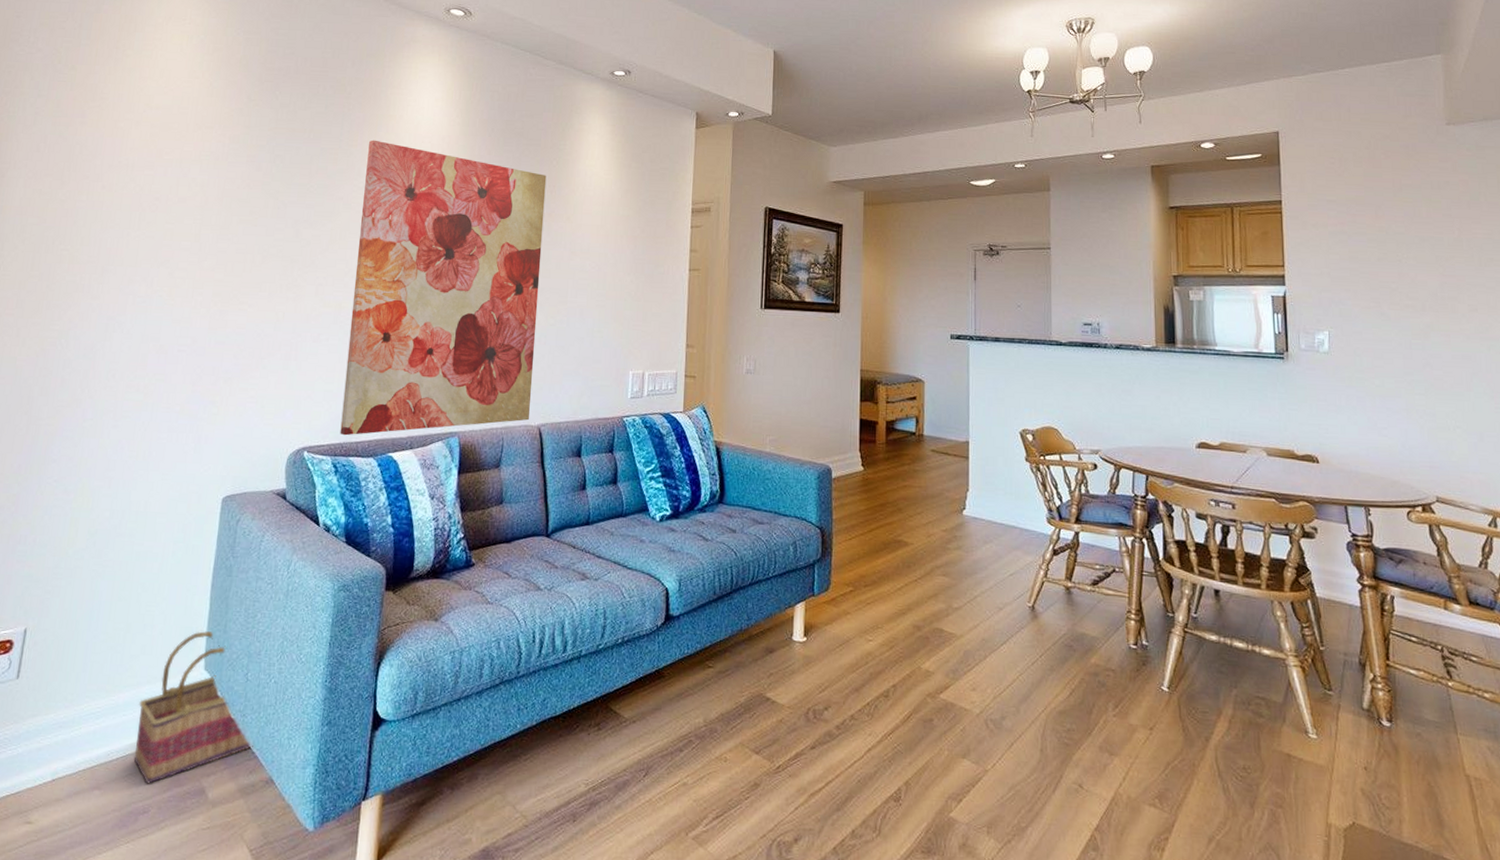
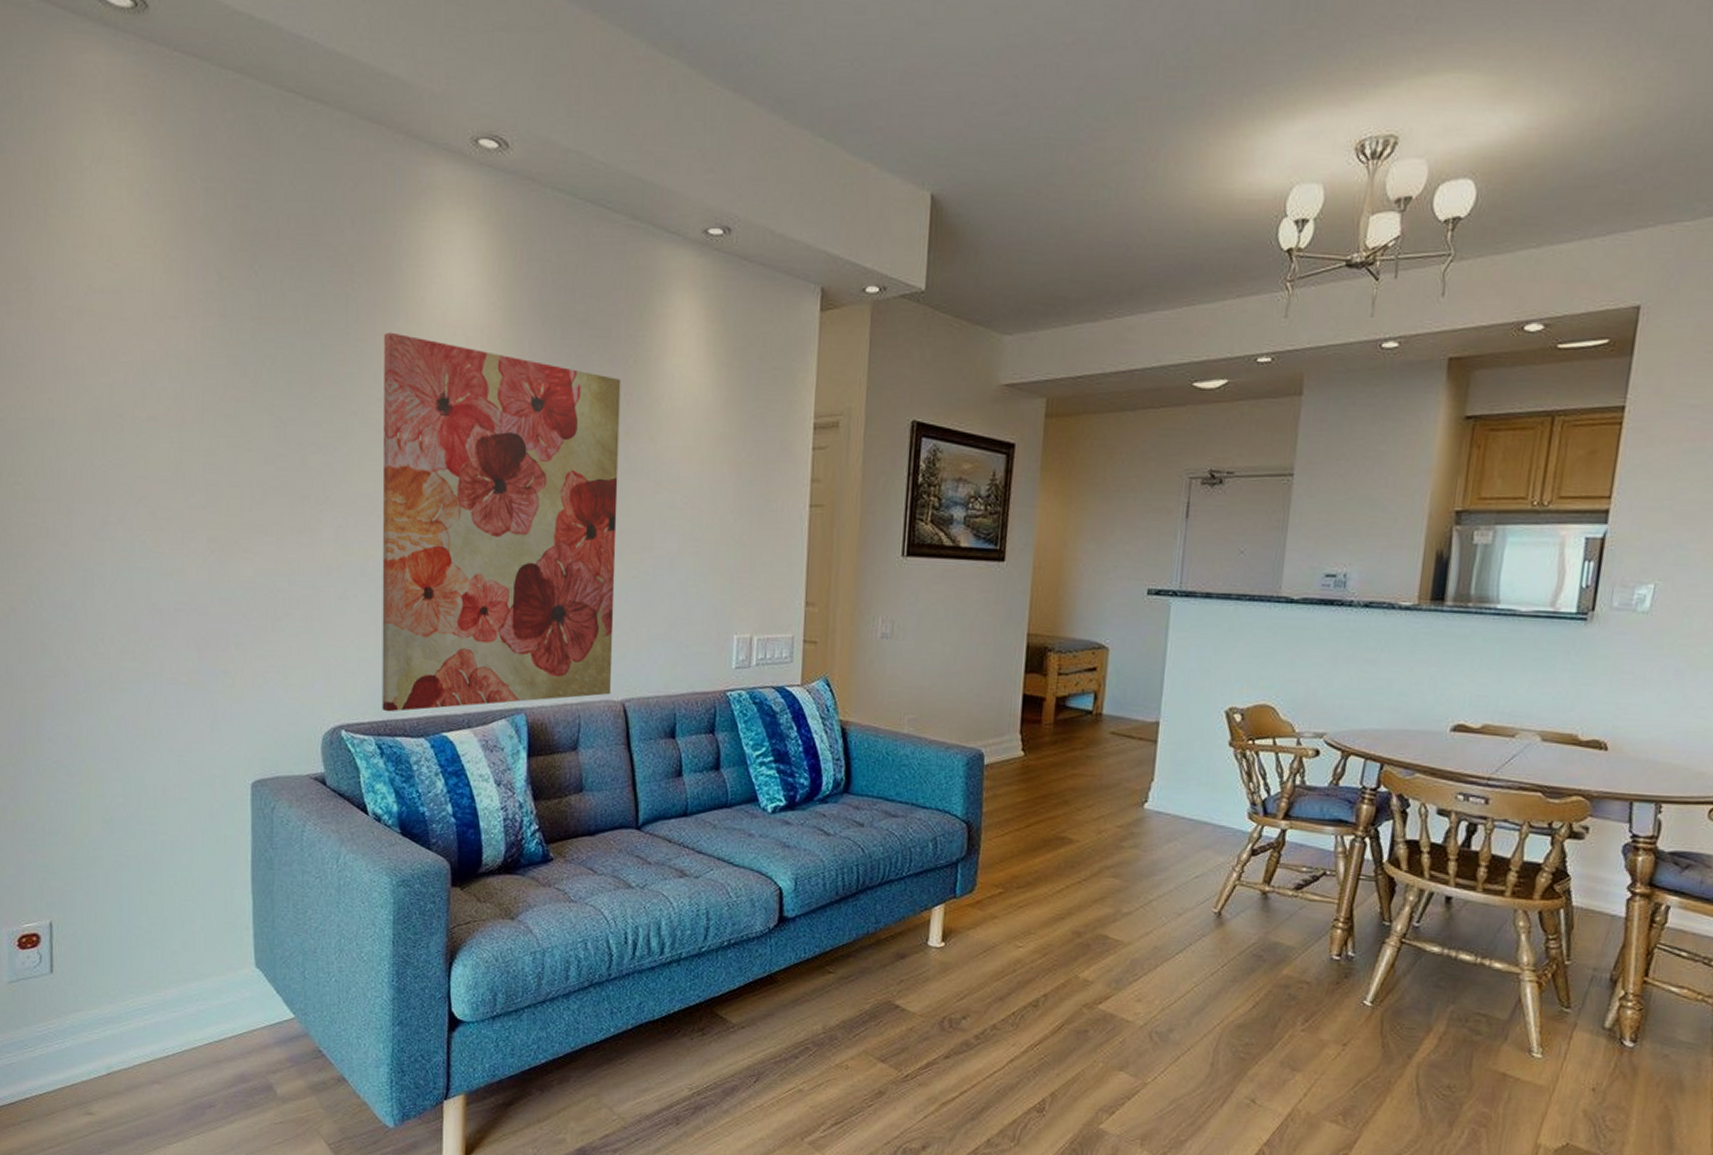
basket: present [133,631,253,784] -> none [189,927,320,1080]

